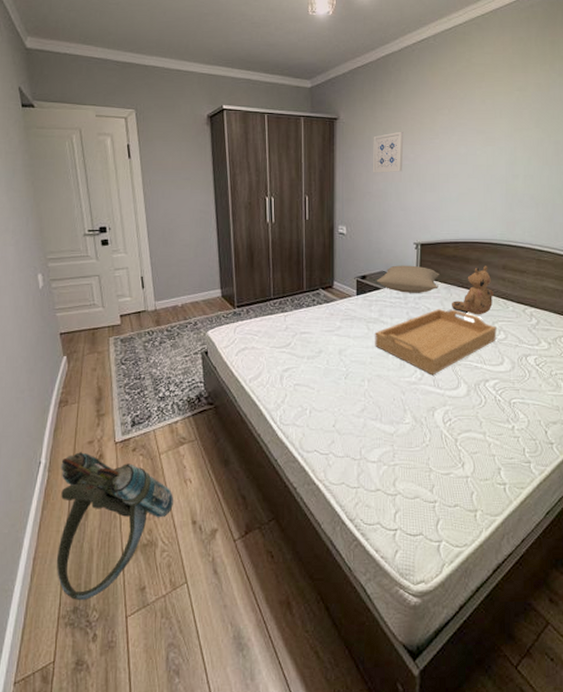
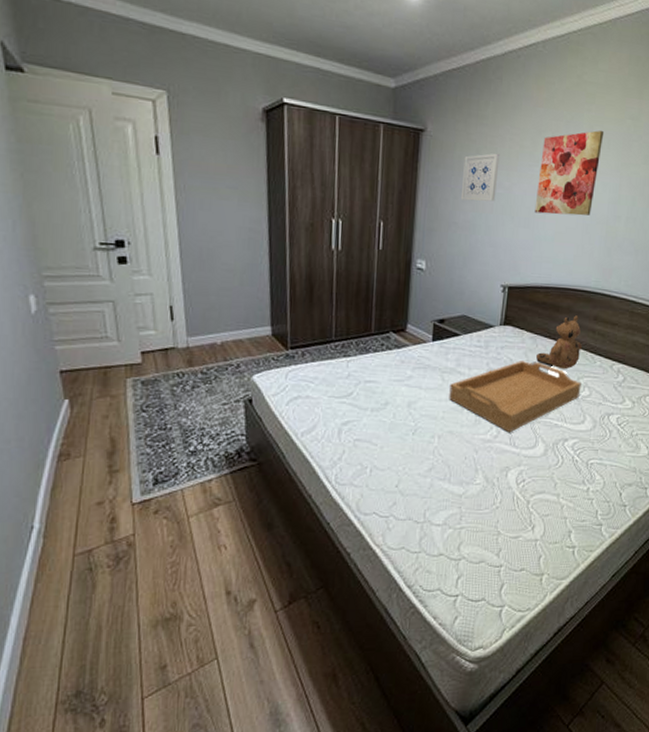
backpack: present [56,452,173,600] -> none [53,515,204,683]
pillow: present [376,265,440,293] -> none [455,309,526,342]
wall art: none [438,103,496,179] -> present [534,130,605,216]

